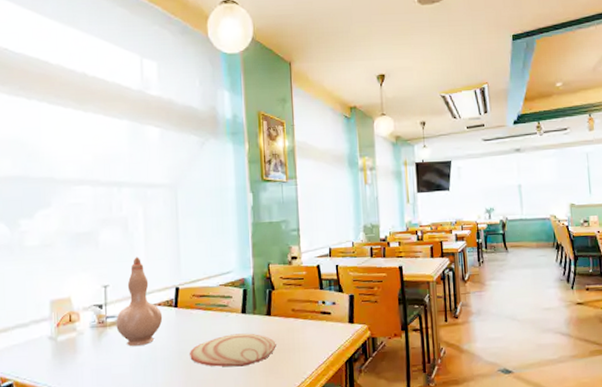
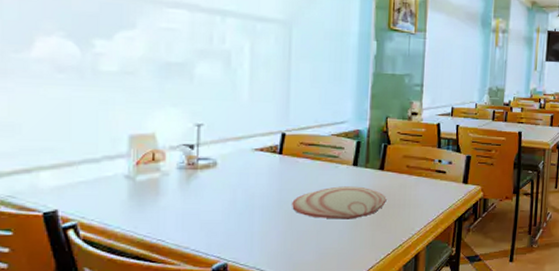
vase: present [116,257,163,347] -> none [209,96,265,193]

